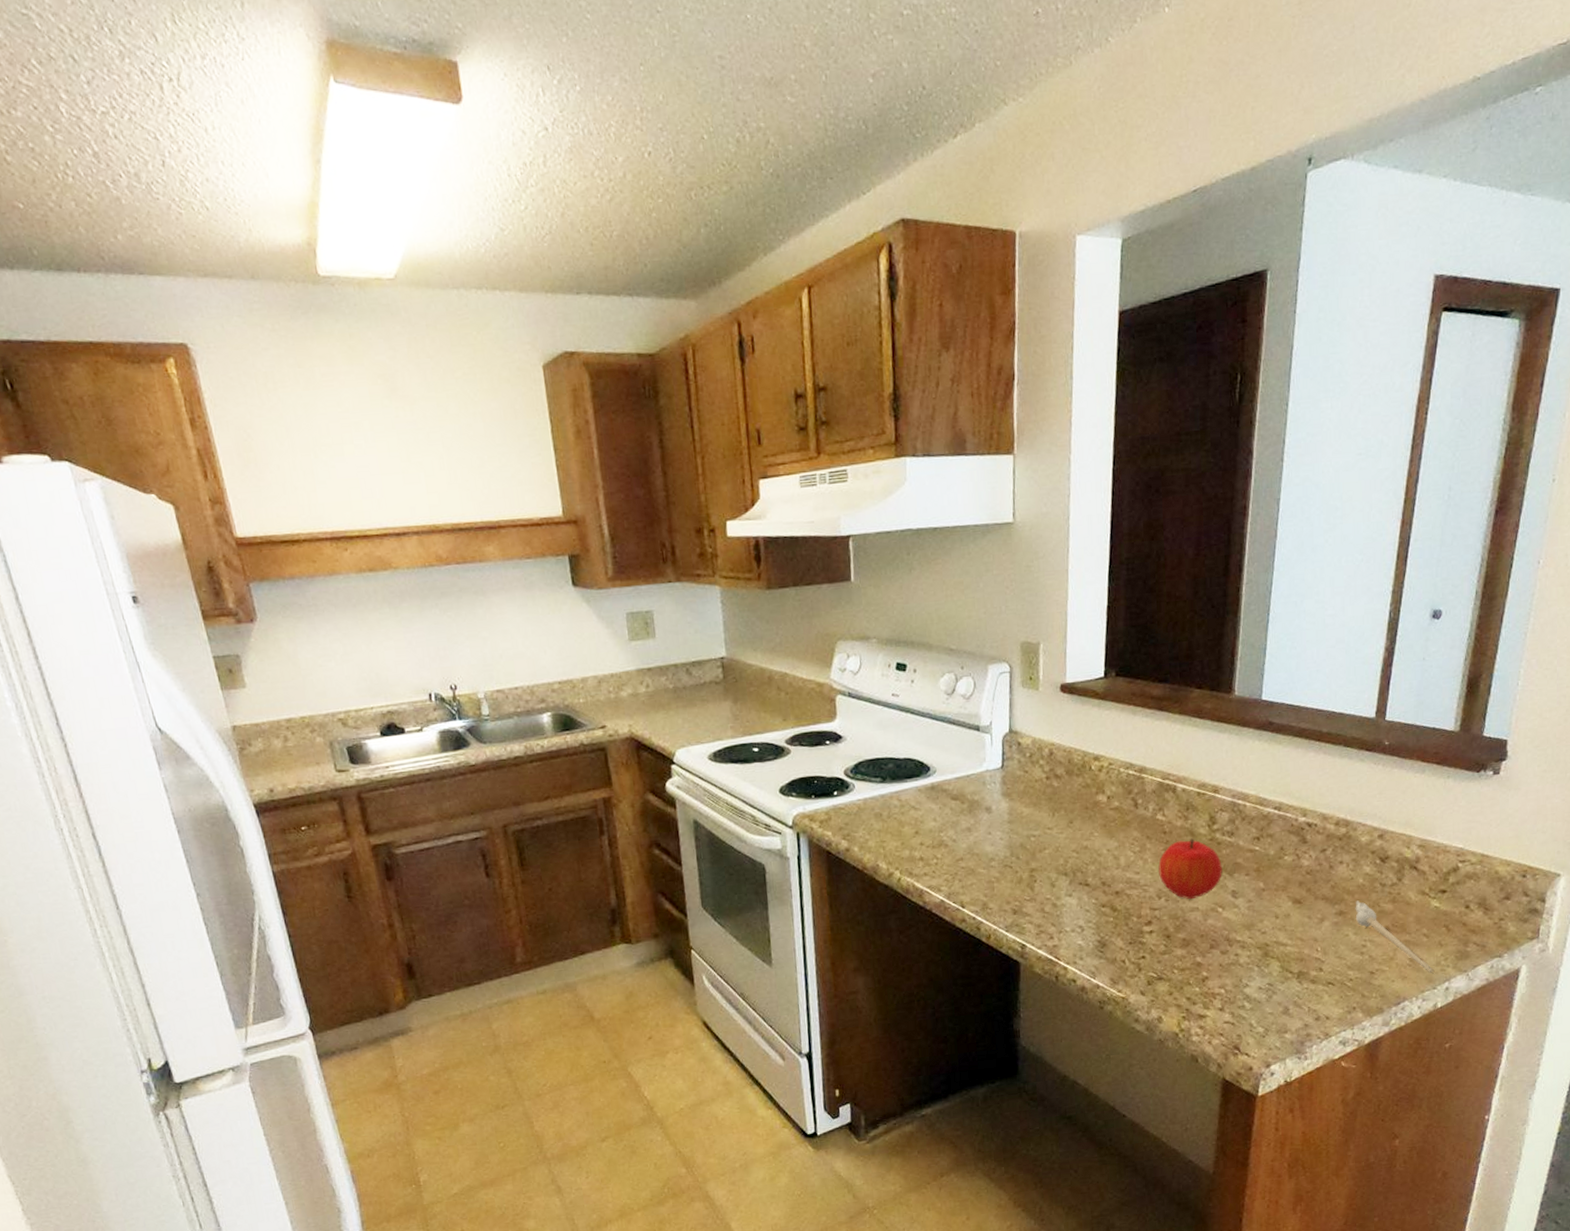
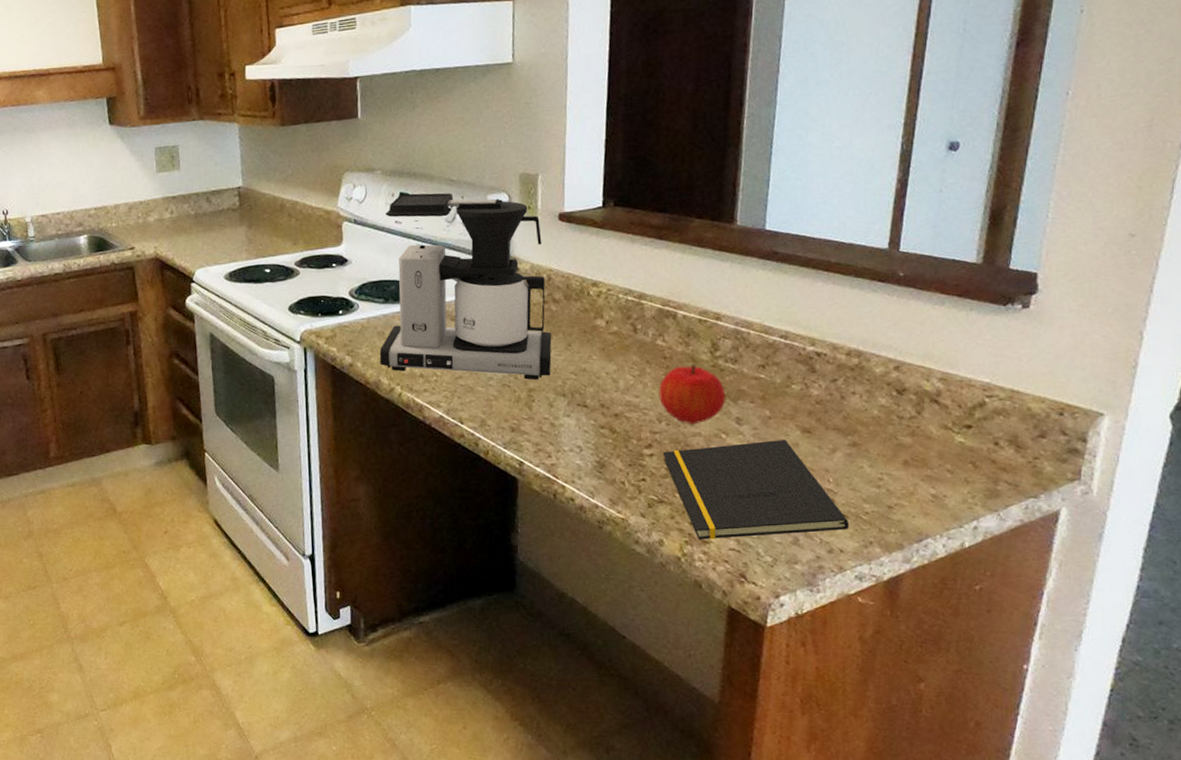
coffee maker: none [877,663,1054,860] -> present [379,193,552,380]
notepad: none [1161,911,1334,1014] -> present [662,440,849,540]
pen: present [1355,900,1434,973] -> none [870,432,960,511]

